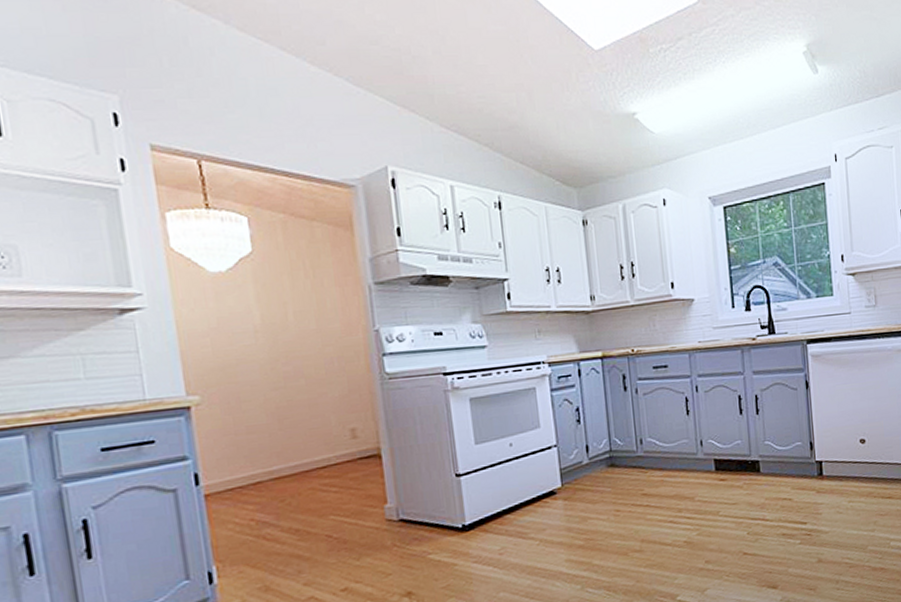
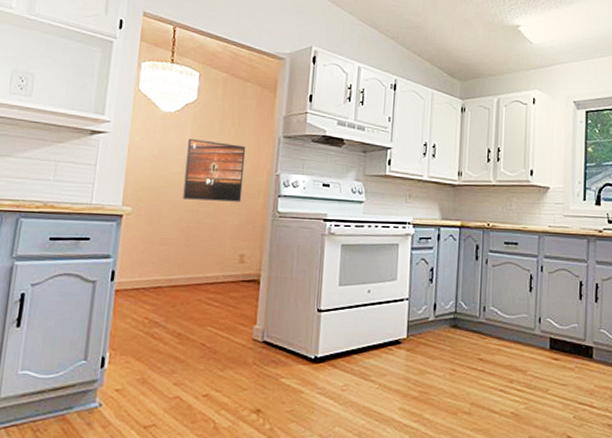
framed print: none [253,300,339,376] -> present [182,139,246,202]

